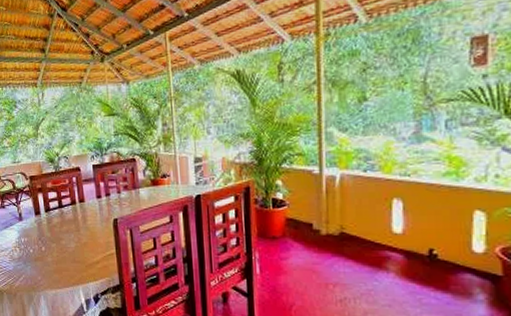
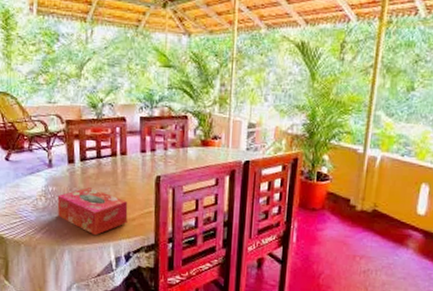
tissue box: none [29,236,92,280] -> present [57,187,128,236]

